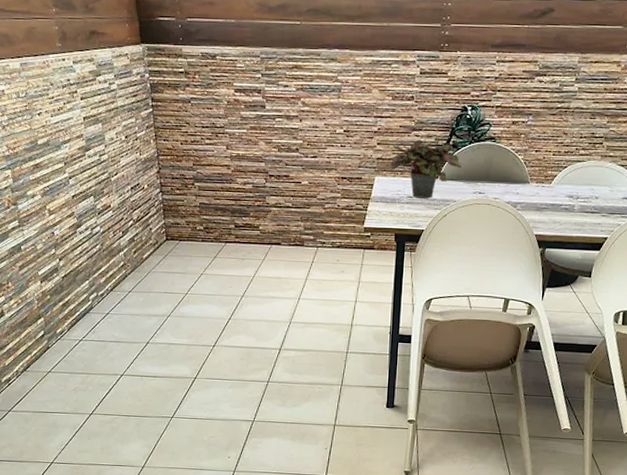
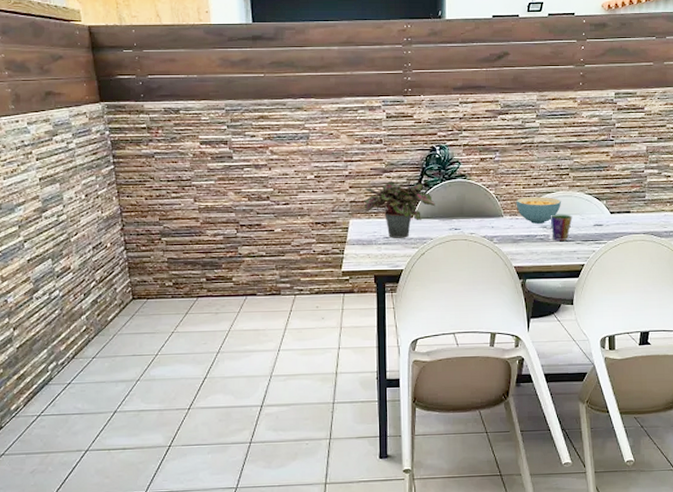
cereal bowl: none [544,164,592,193] -> present [516,197,562,224]
cup: none [577,184,602,212] -> present [550,214,573,241]

